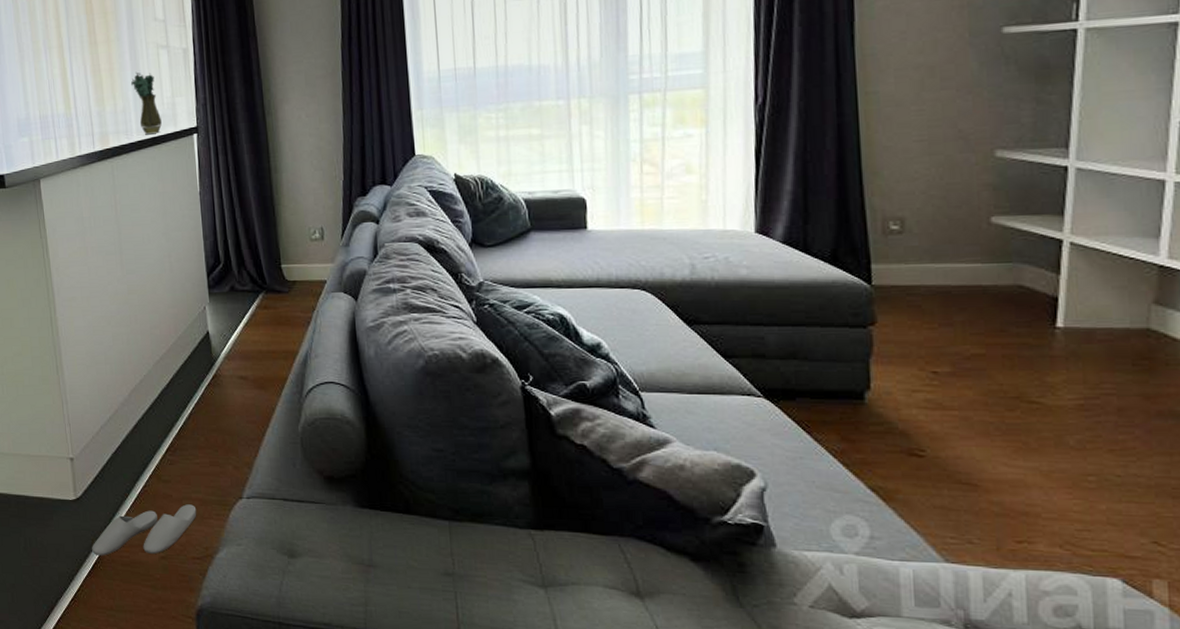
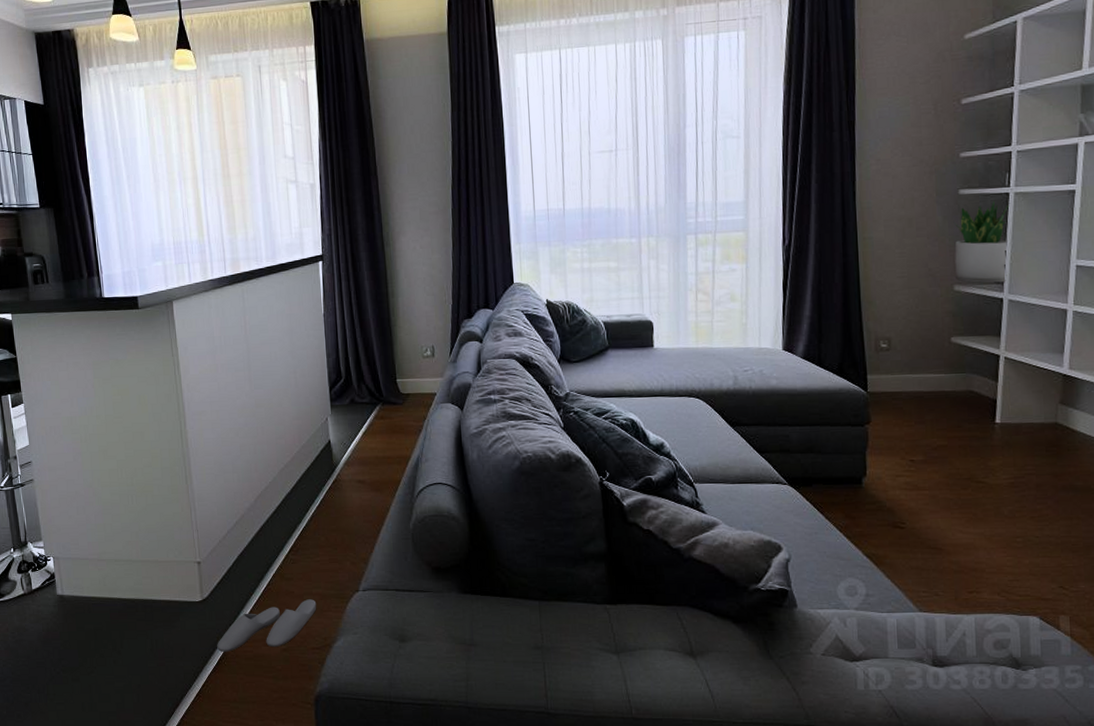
vase: present [130,72,162,135] -> none [261,203,290,262]
planter: none [996,40,1080,148] -> present [955,201,1011,284]

